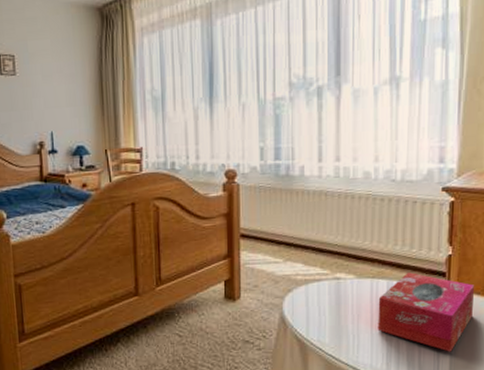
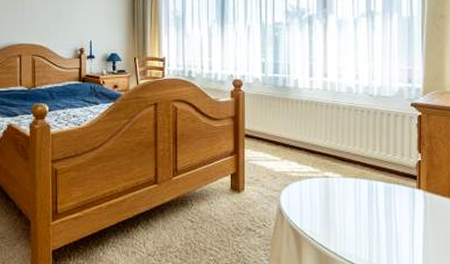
tissue box: present [377,272,475,352] -> none [361,174,442,246]

